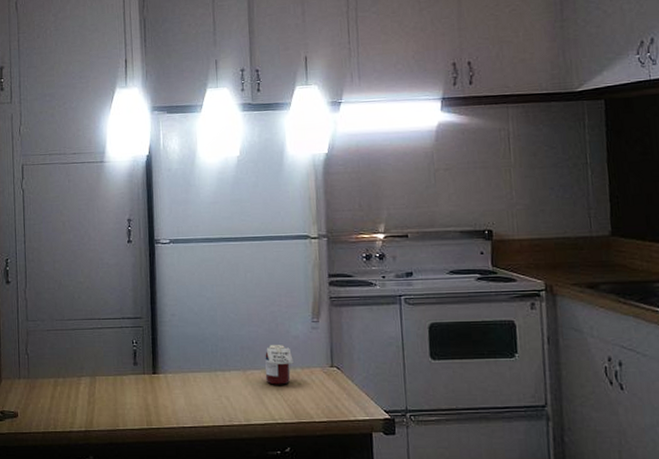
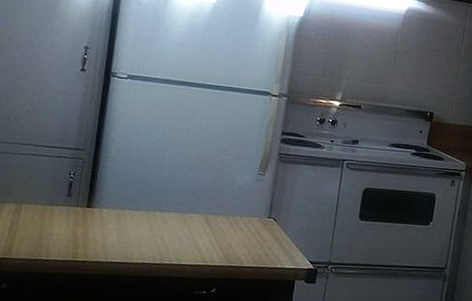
jar: present [265,345,294,385] -> none [203,191,234,230]

